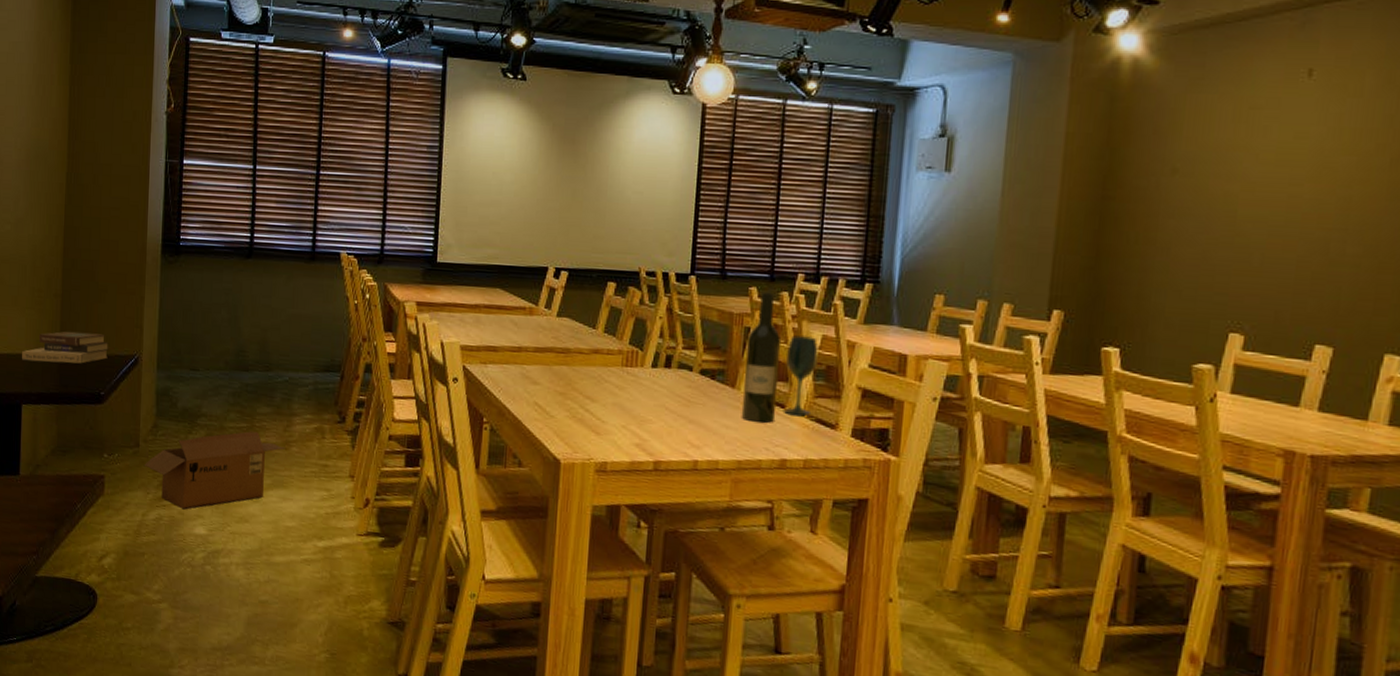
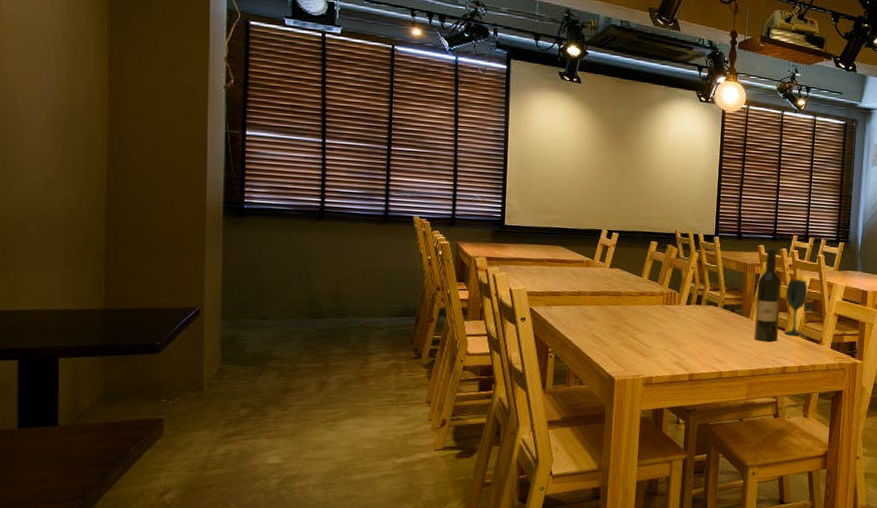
books: present [21,331,109,364] -> none [56,286,165,318]
cardboard box: present [143,431,285,510] -> none [208,370,362,443]

